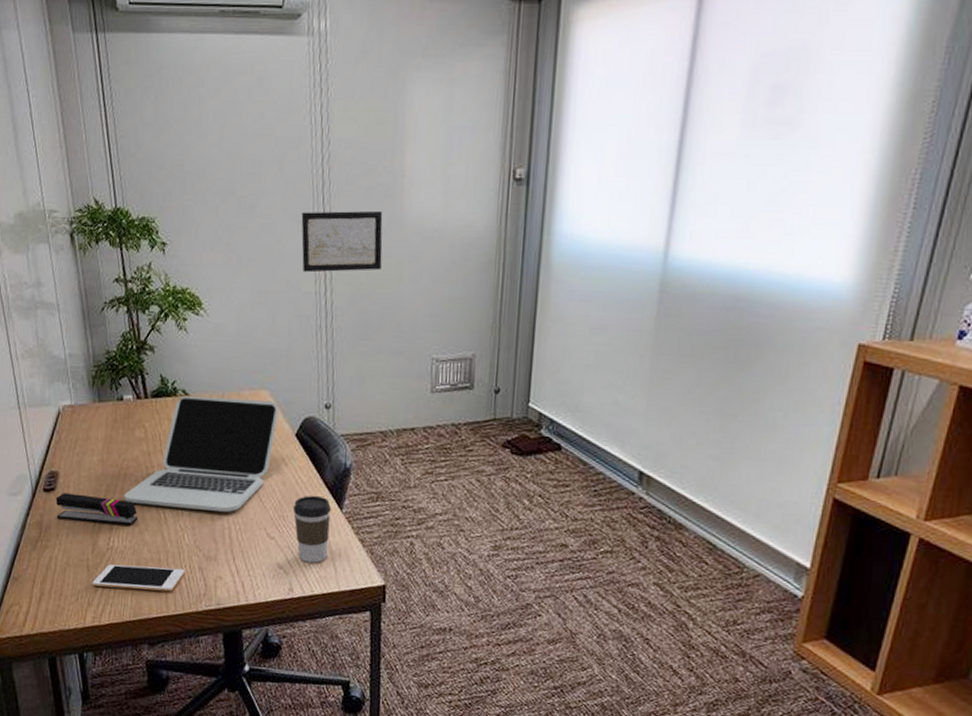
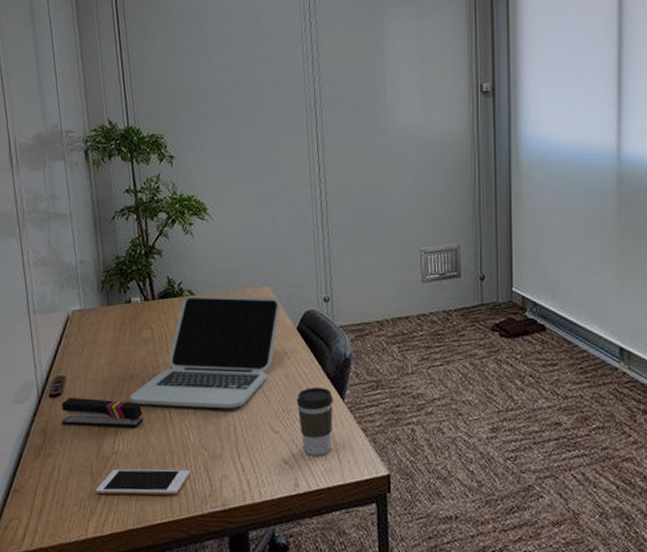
wall art: present [301,210,383,273] -> none [296,122,370,178]

